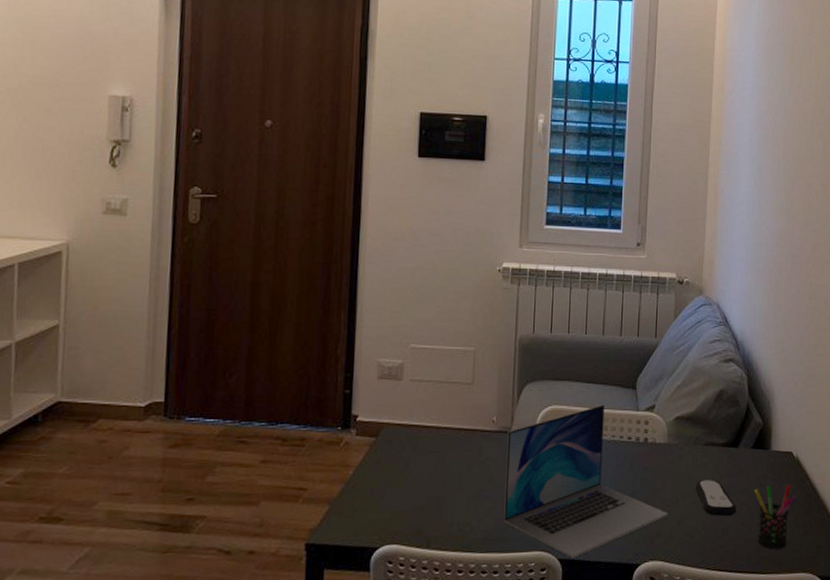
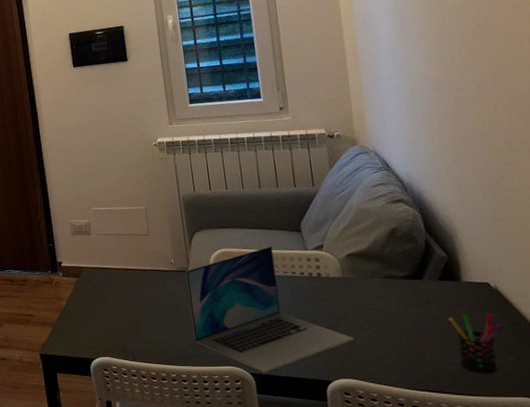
remote control: present [695,479,737,517] -> none [379,309,431,342]

